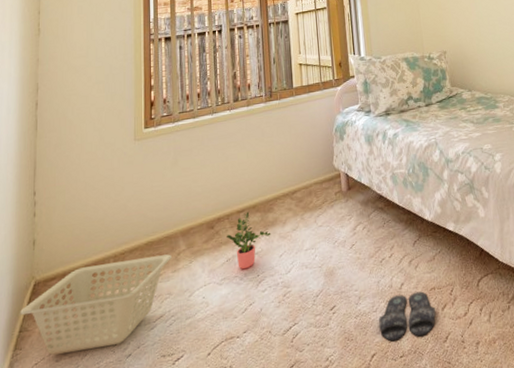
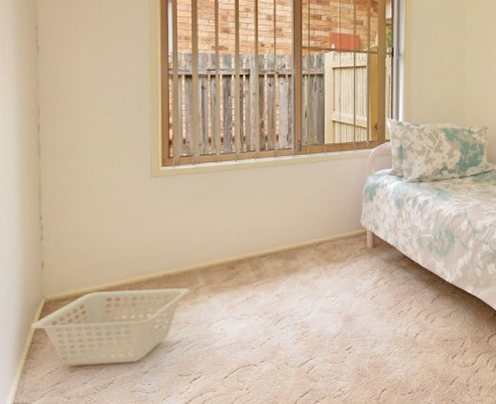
potted plant: present [226,211,271,270] -> none [246,257,293,308]
slippers: present [379,291,436,342] -> none [392,342,446,380]

